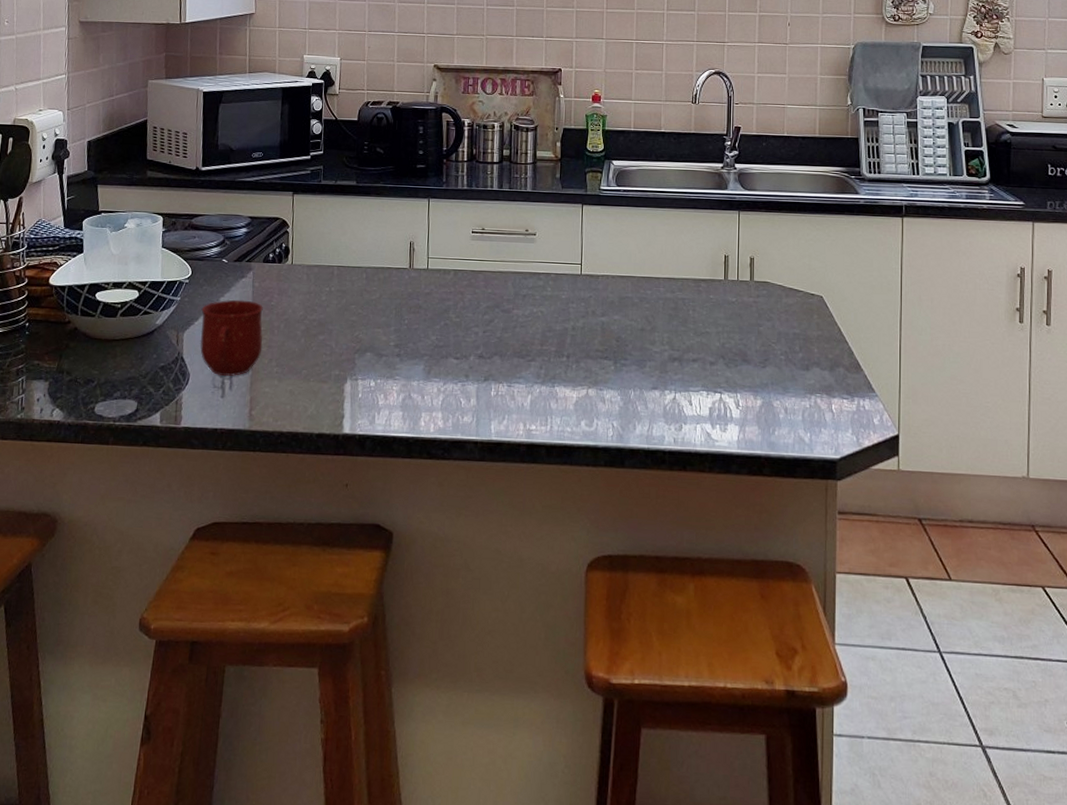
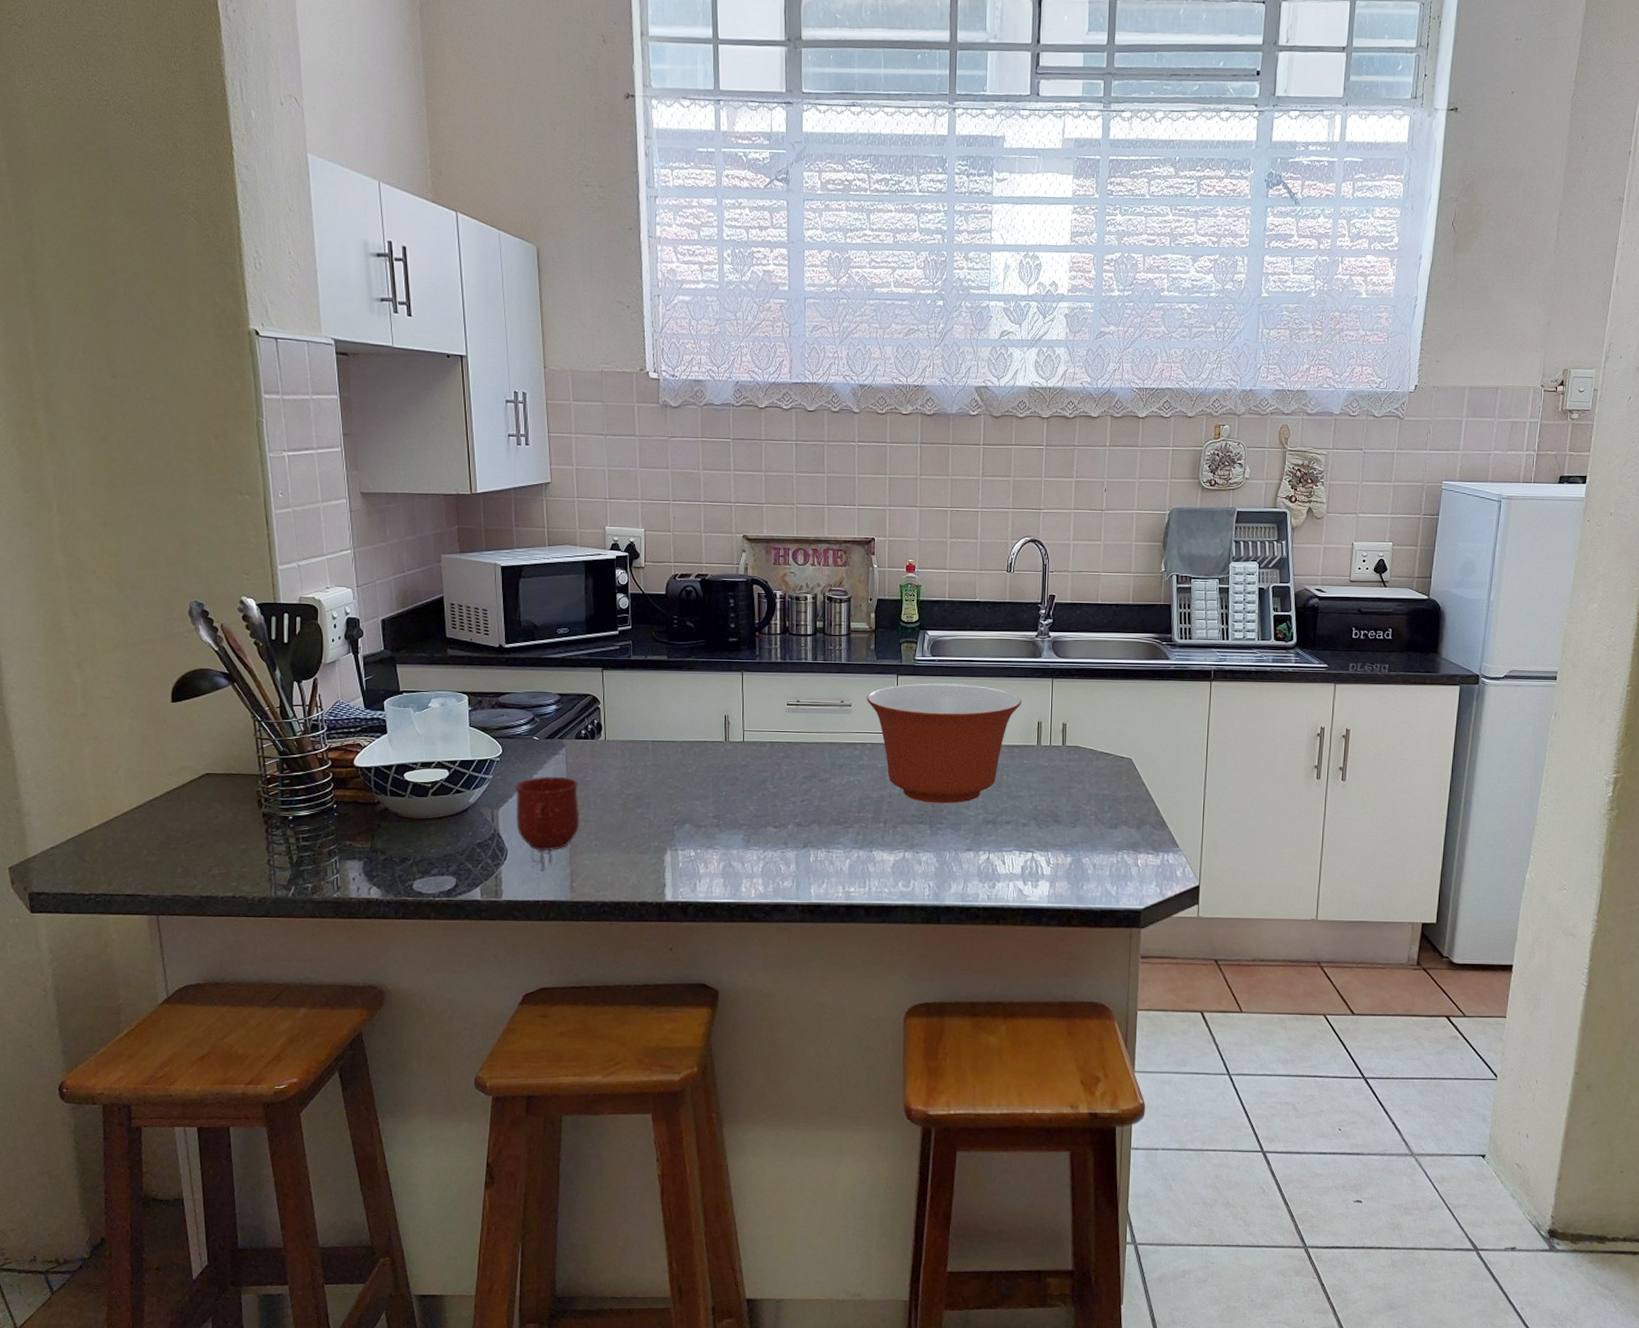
mixing bowl: none [551,213,707,339] -> present [866,683,1021,804]

